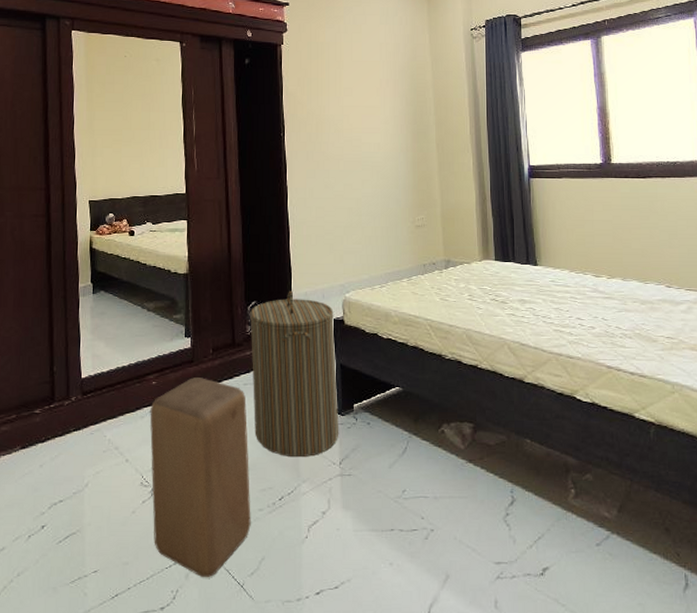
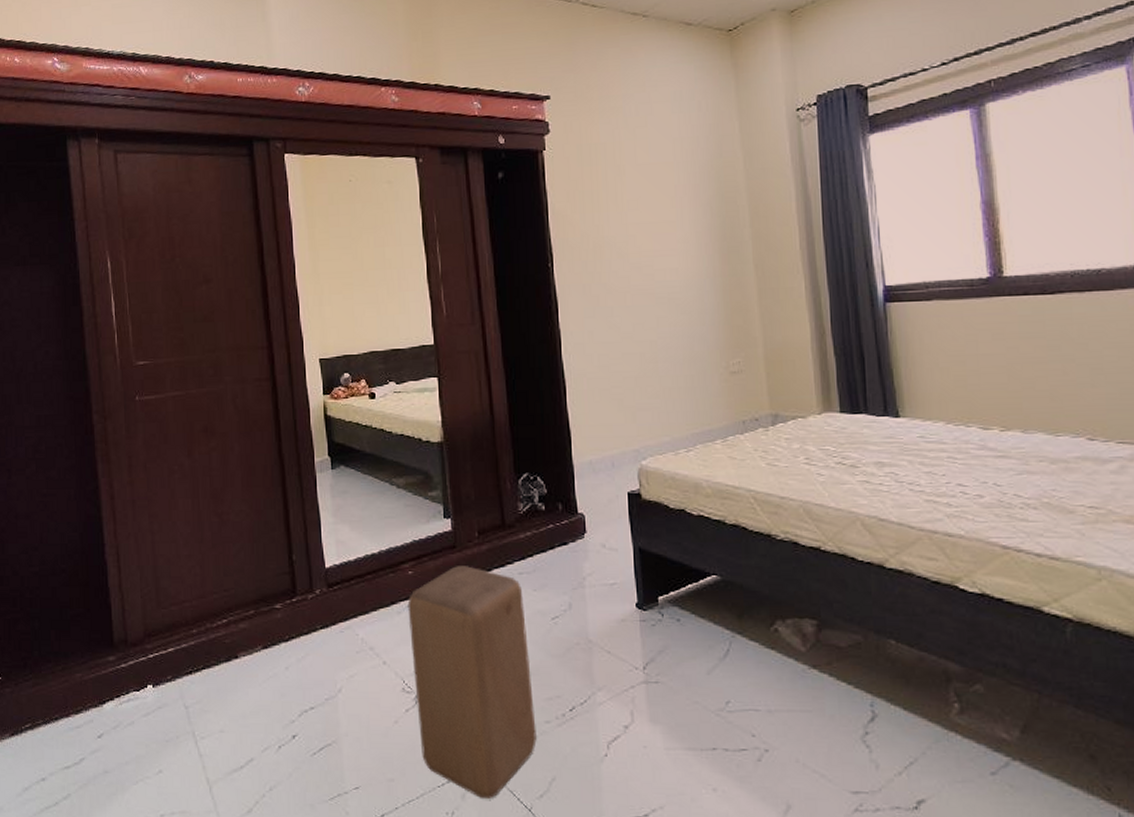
laundry hamper: present [250,290,339,457] -> none [522,459,642,660]

